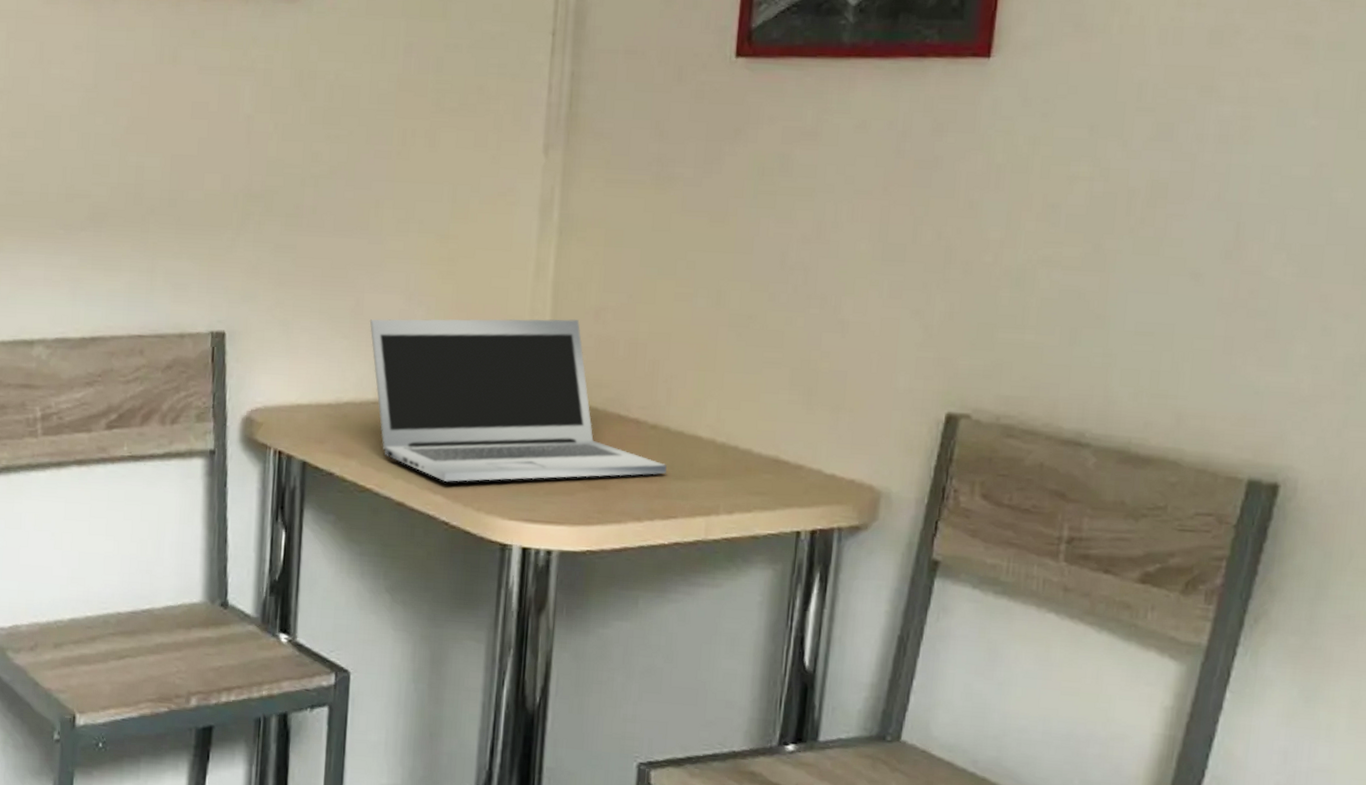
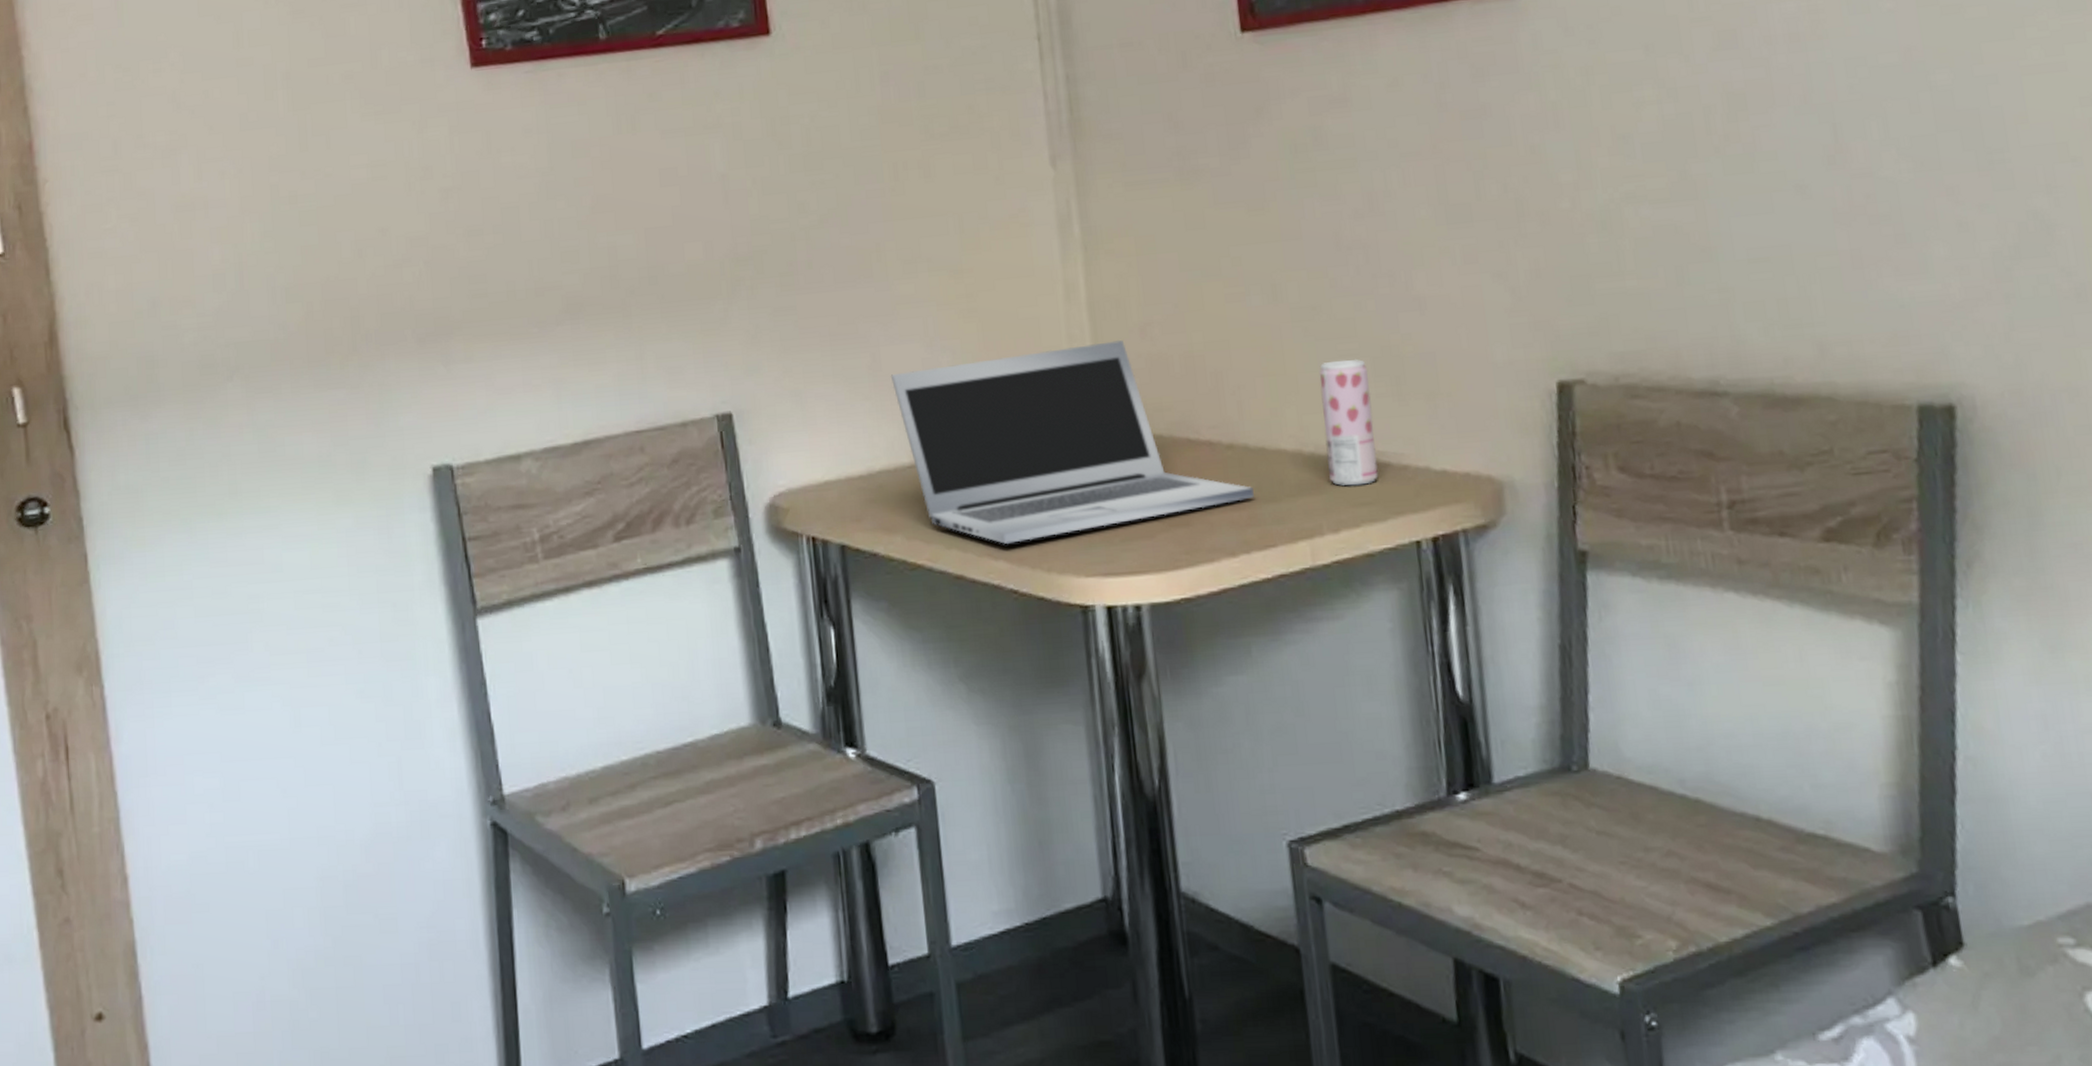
beverage can: none [734,365,786,477] -> present [1319,359,1379,486]

